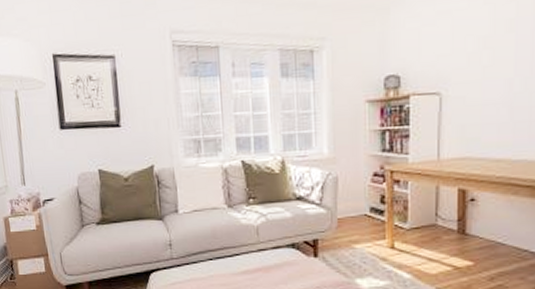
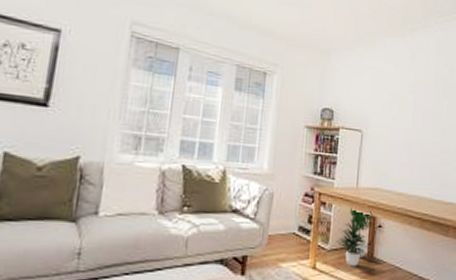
potted plant: none [416,182,463,245] -> present [335,207,374,267]

